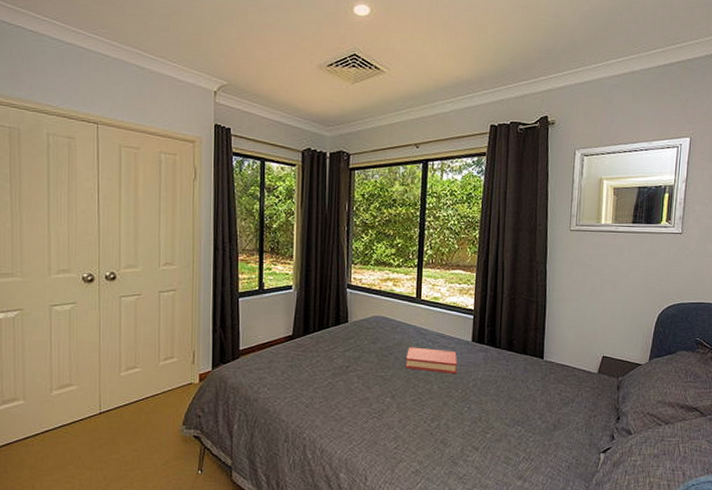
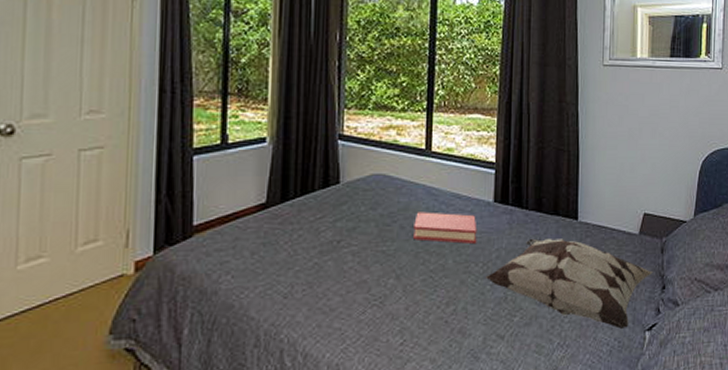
decorative pillow: none [463,372,609,449] -> present [485,238,653,329]

